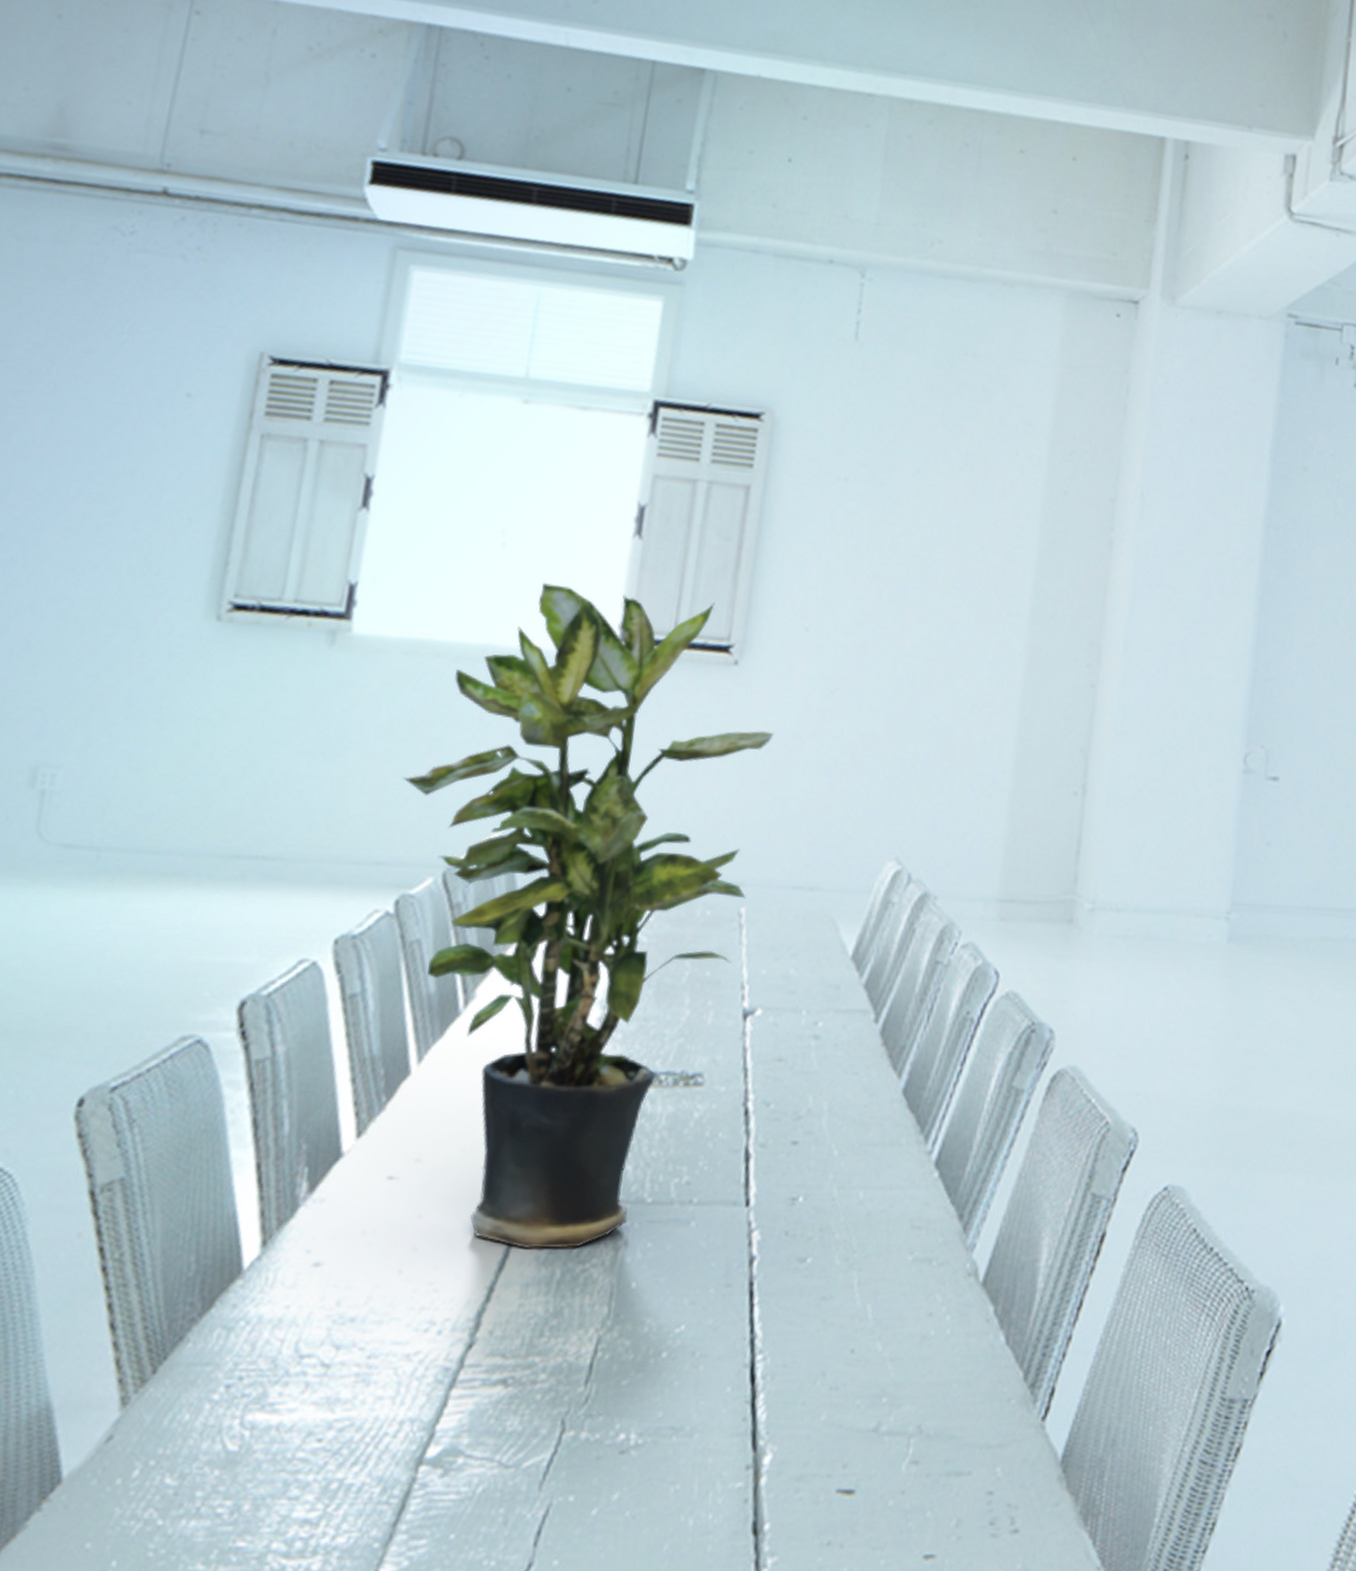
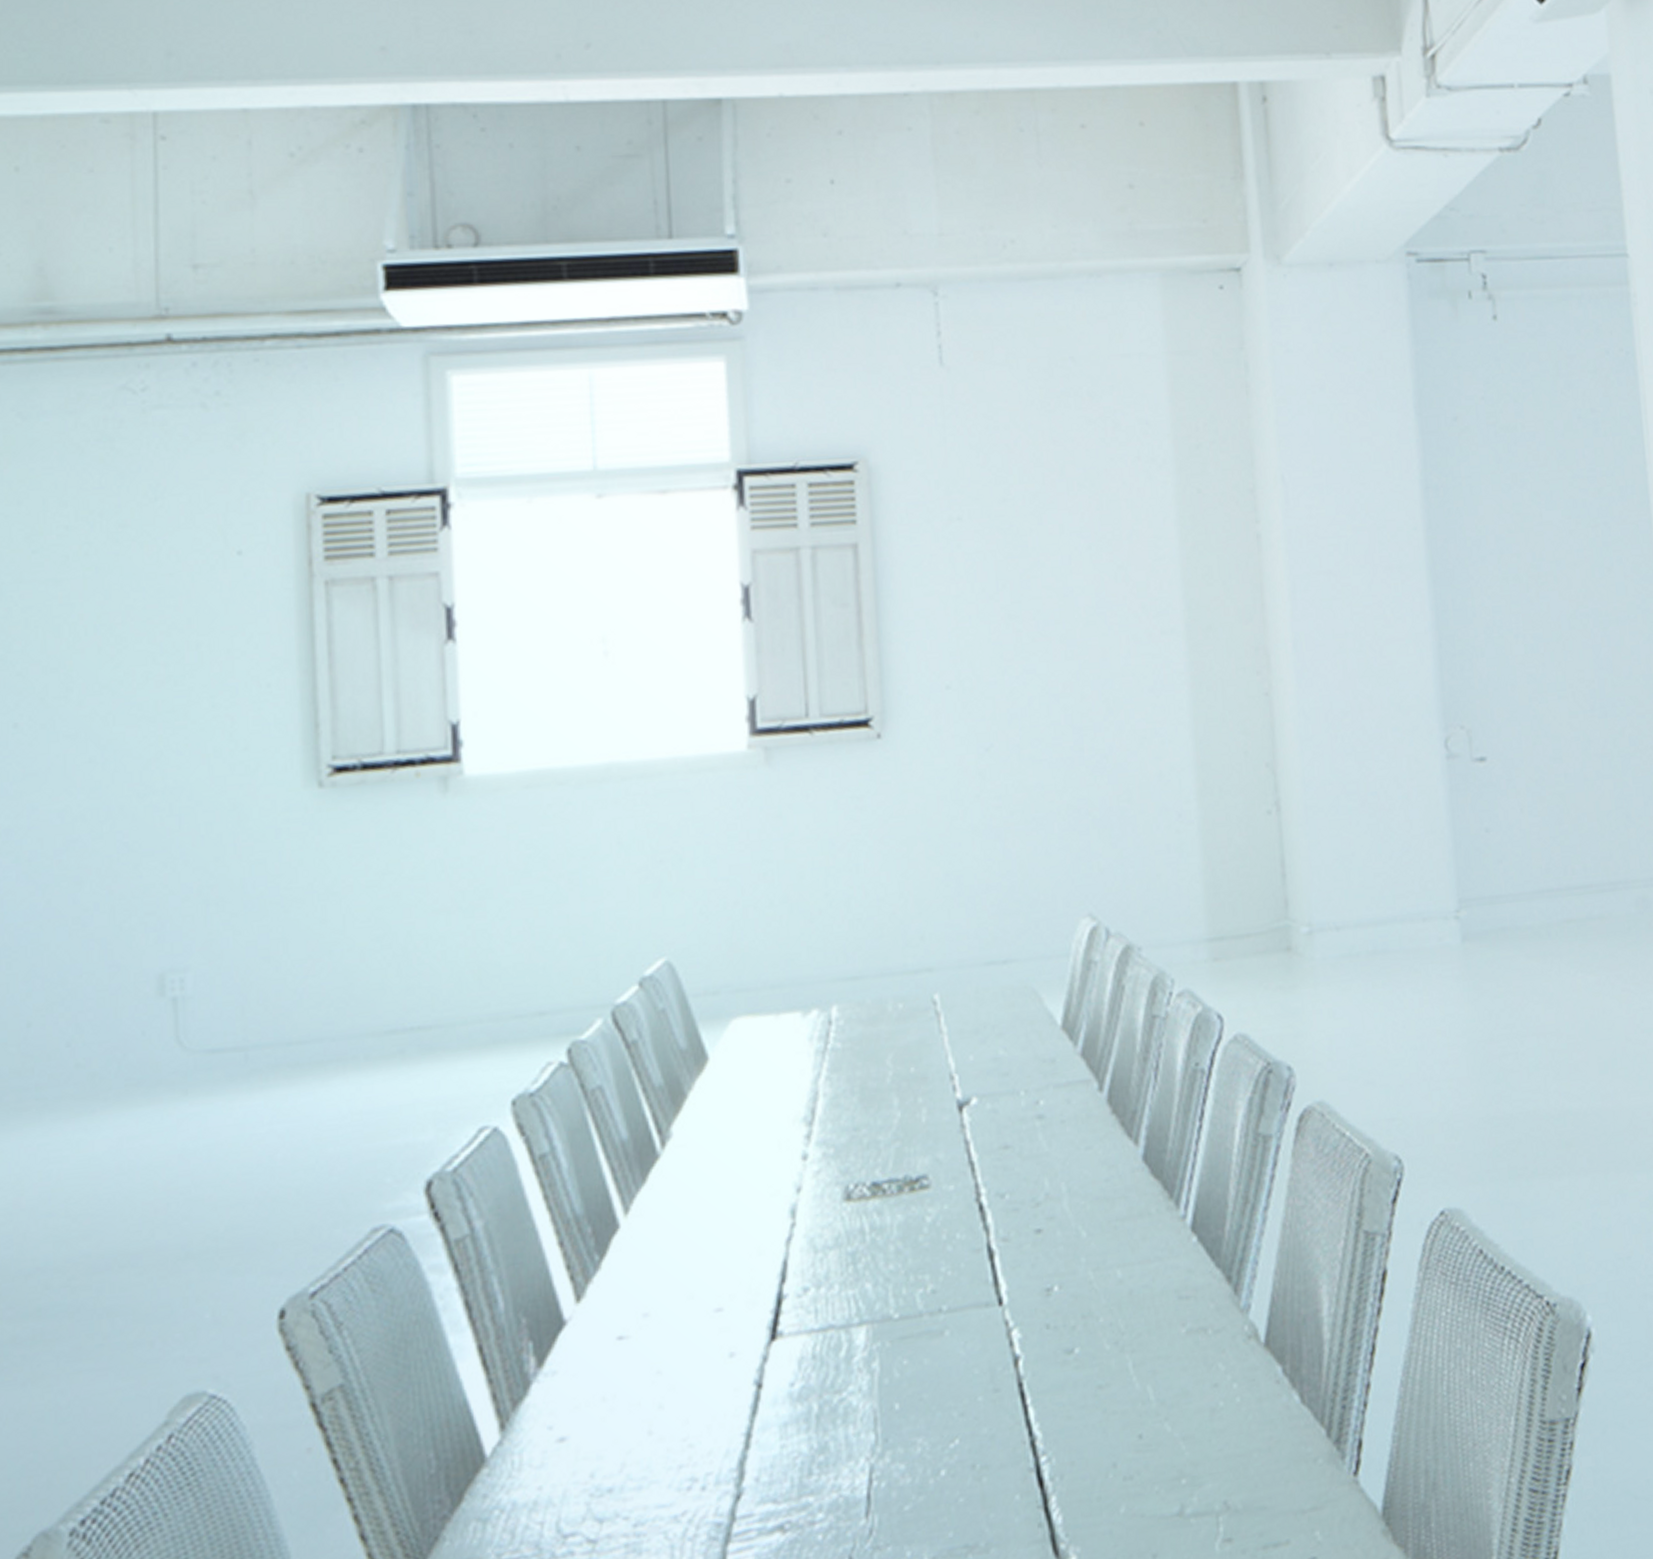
potted plant: present [403,582,774,1250] -> none [549,675,937,1389]

